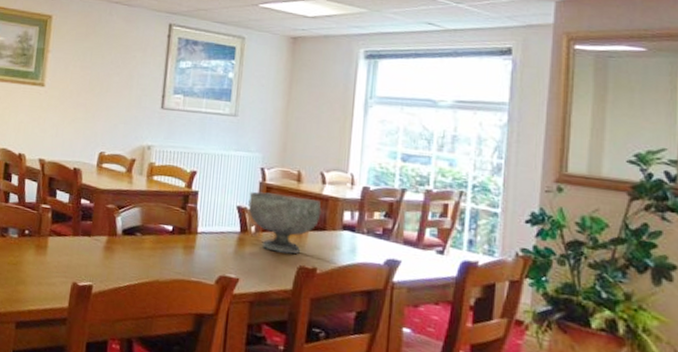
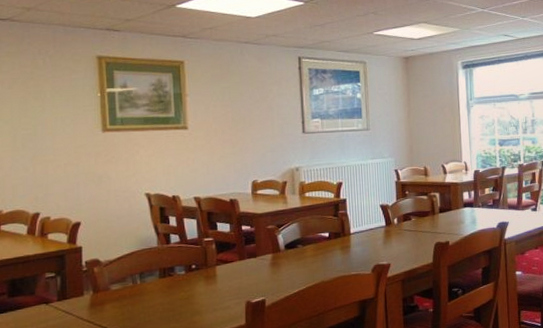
decorative bowl: present [248,191,322,254] -> none [388,188,447,236]

